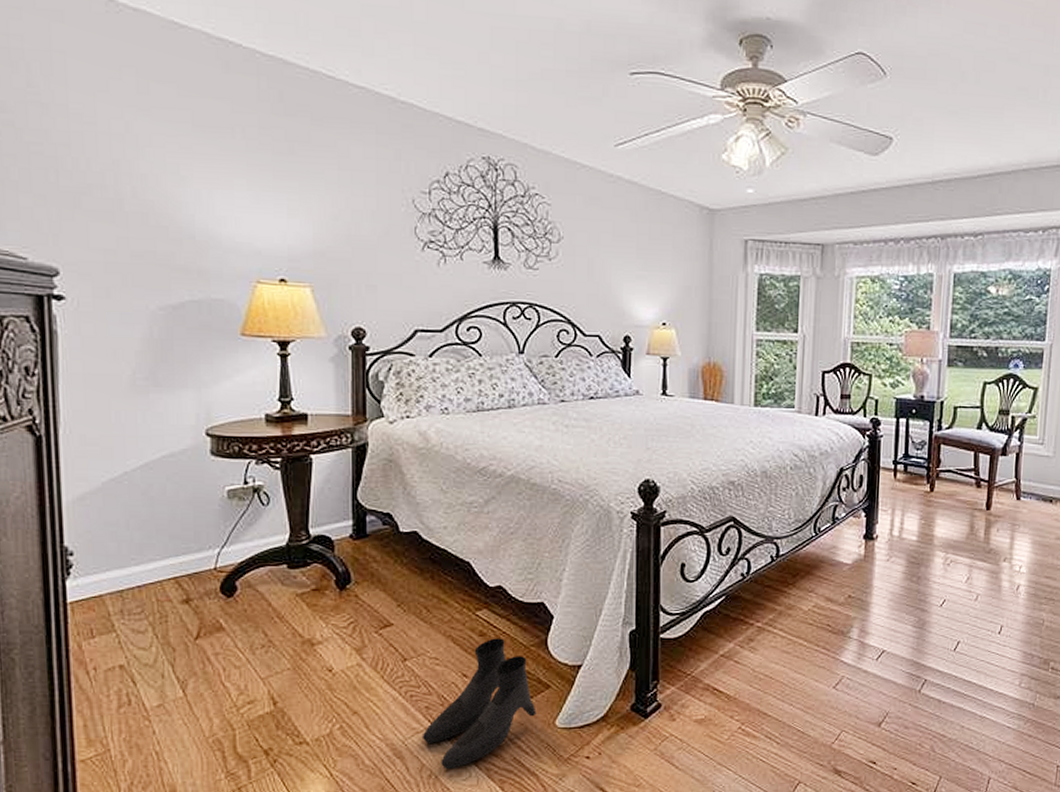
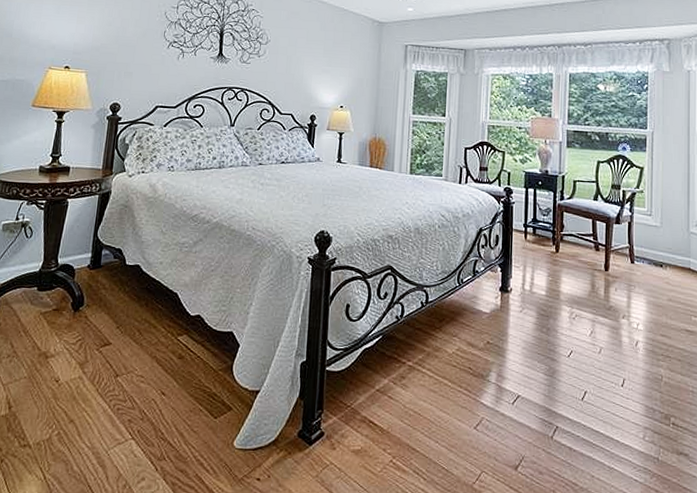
boots: present [421,638,536,770] -> none [122,361,219,481]

